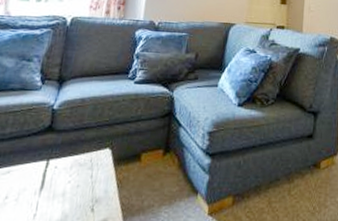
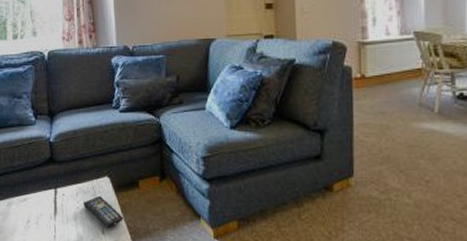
remote control: none [76,168,118,204] -> present [83,195,123,228]

